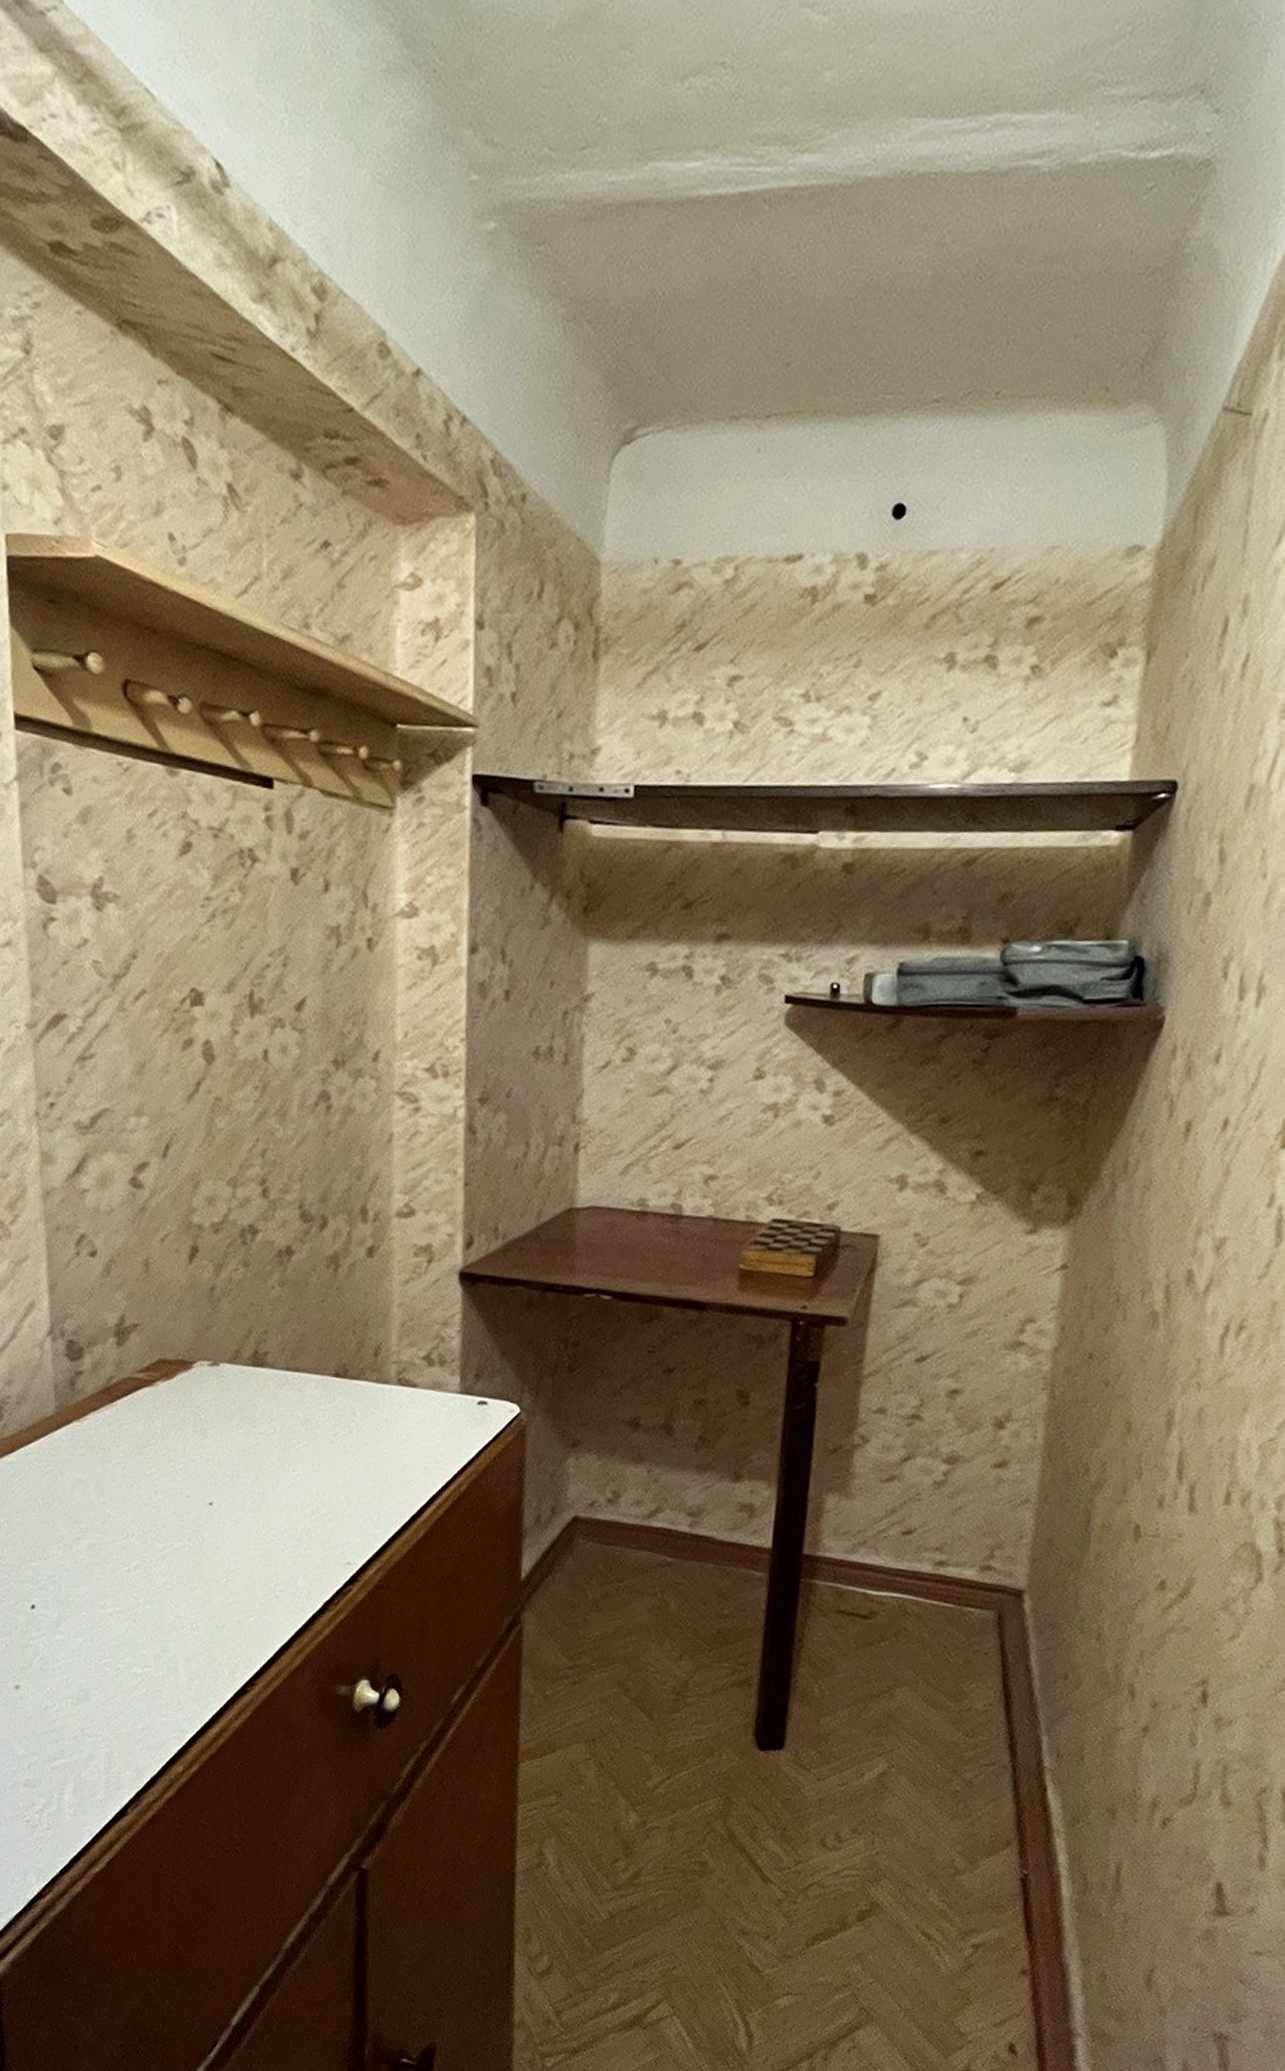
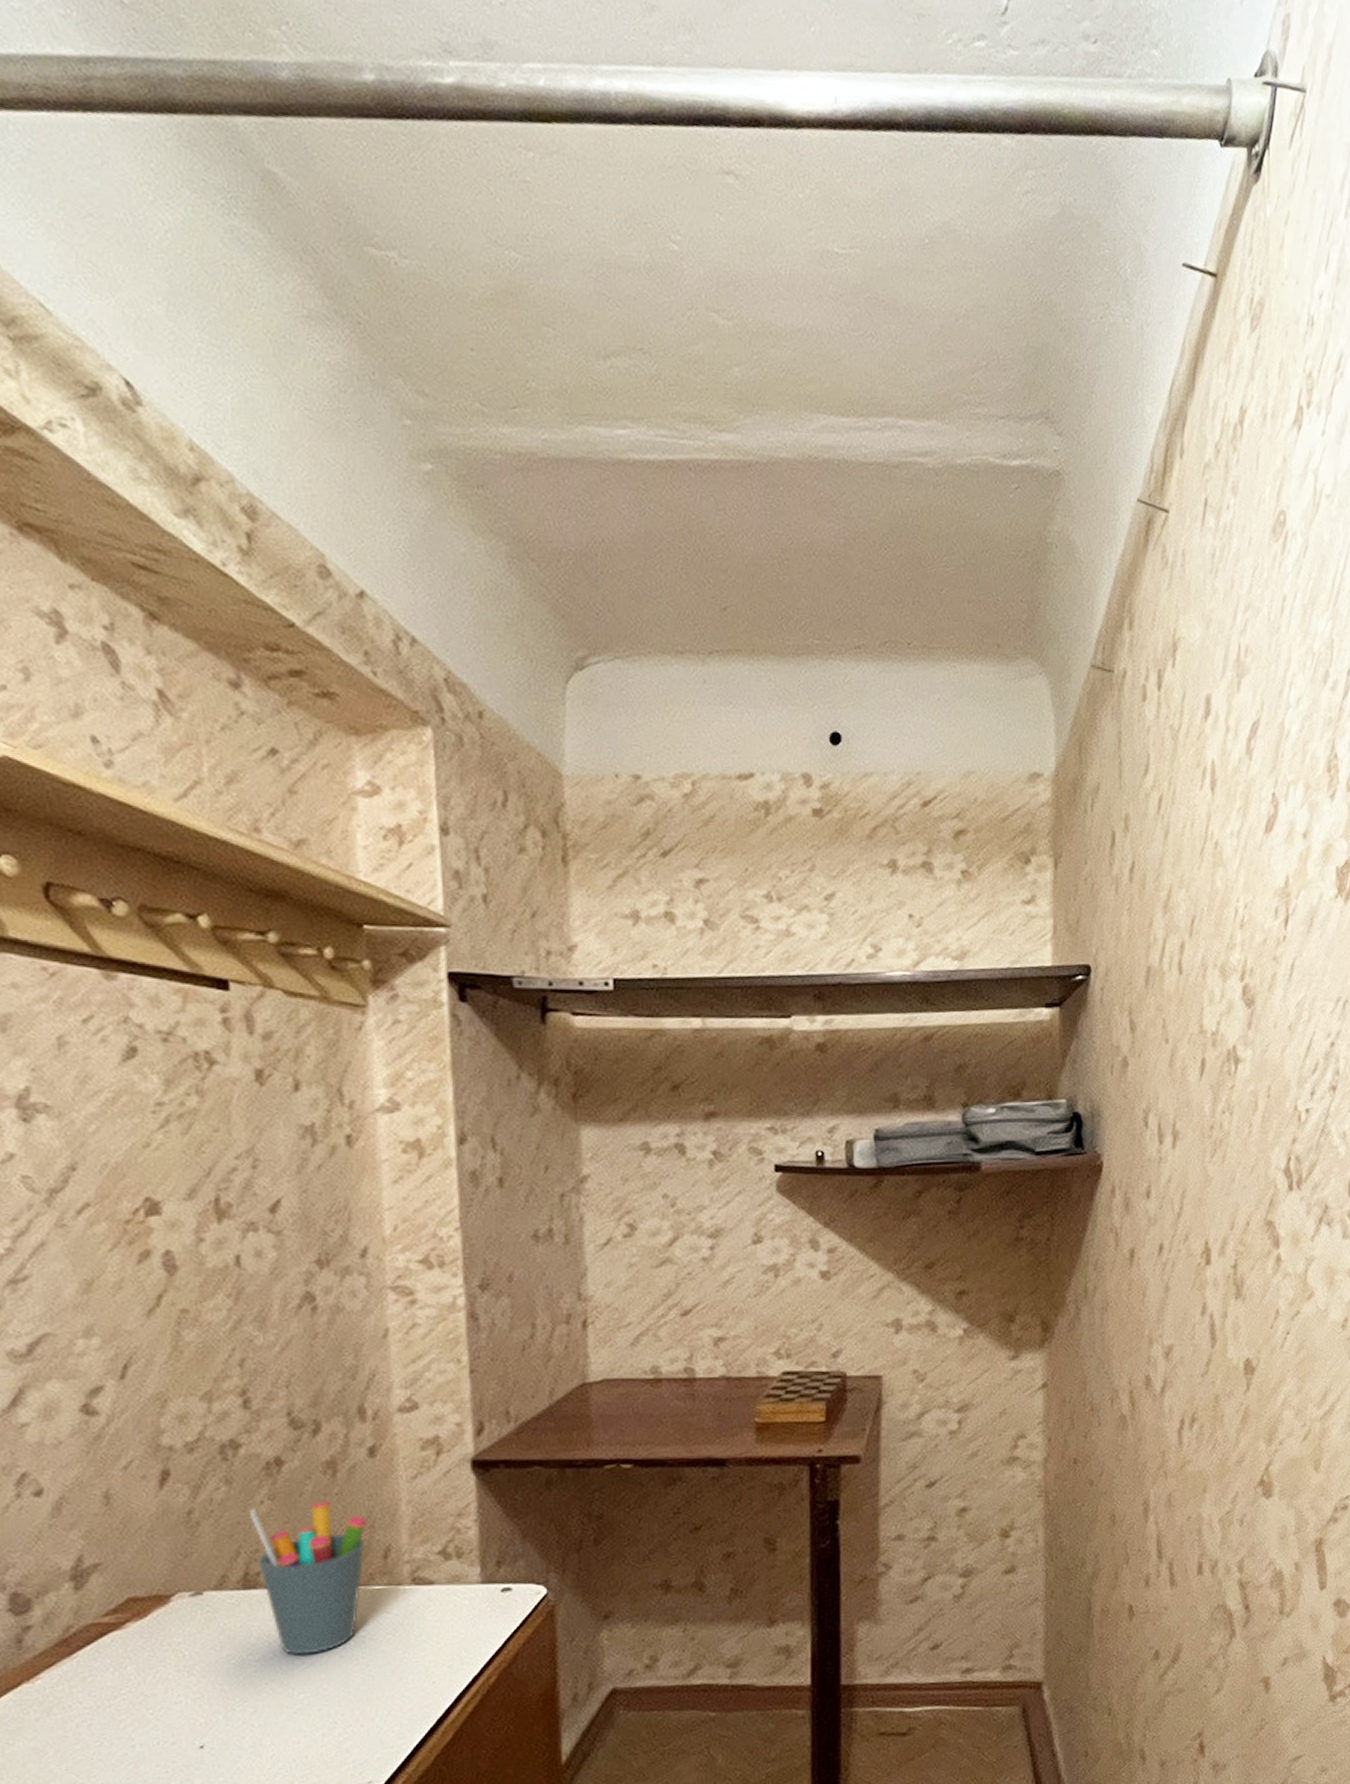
pen holder: none [261,1291,362,1436] -> present [249,1501,367,1655]

